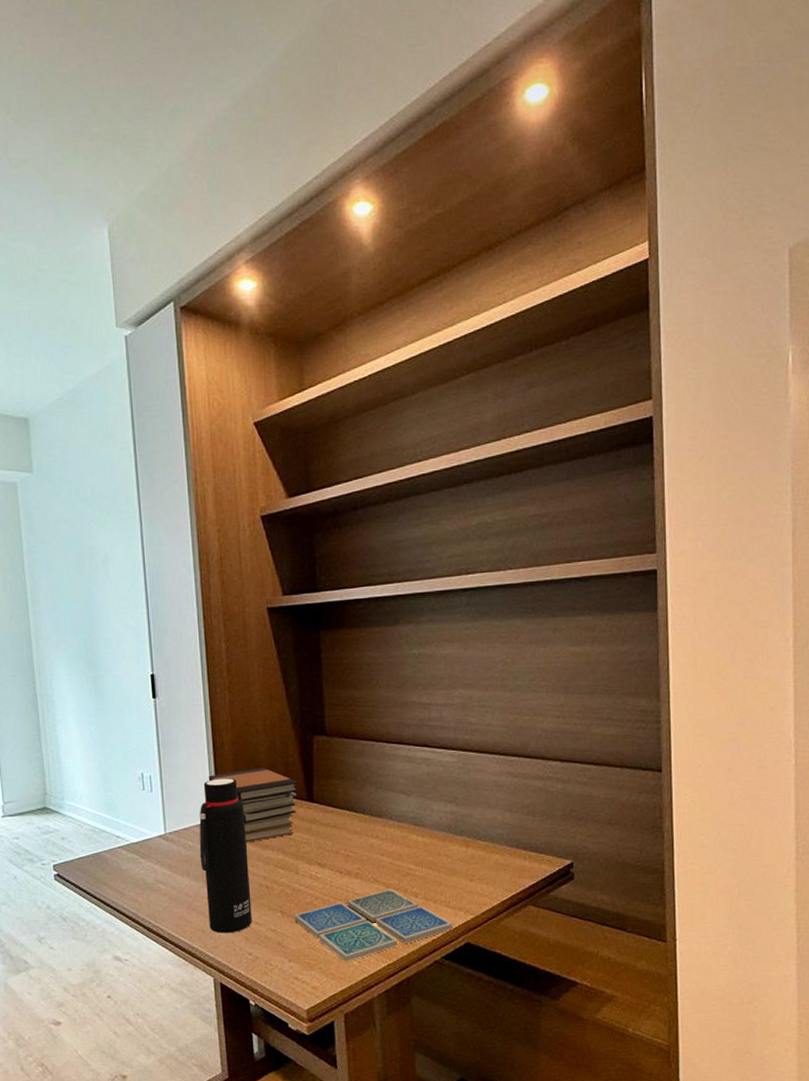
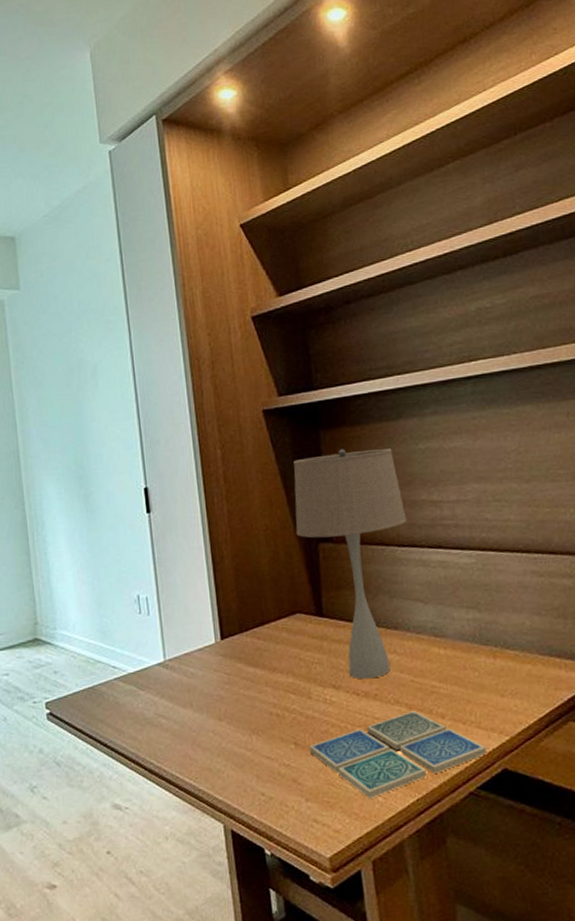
water bottle: present [199,778,252,934] -> none [200,595,263,772]
book stack: present [208,768,299,843] -> none [208,581,307,666]
table lamp: none [293,649,397,860] -> present [293,448,407,679]

